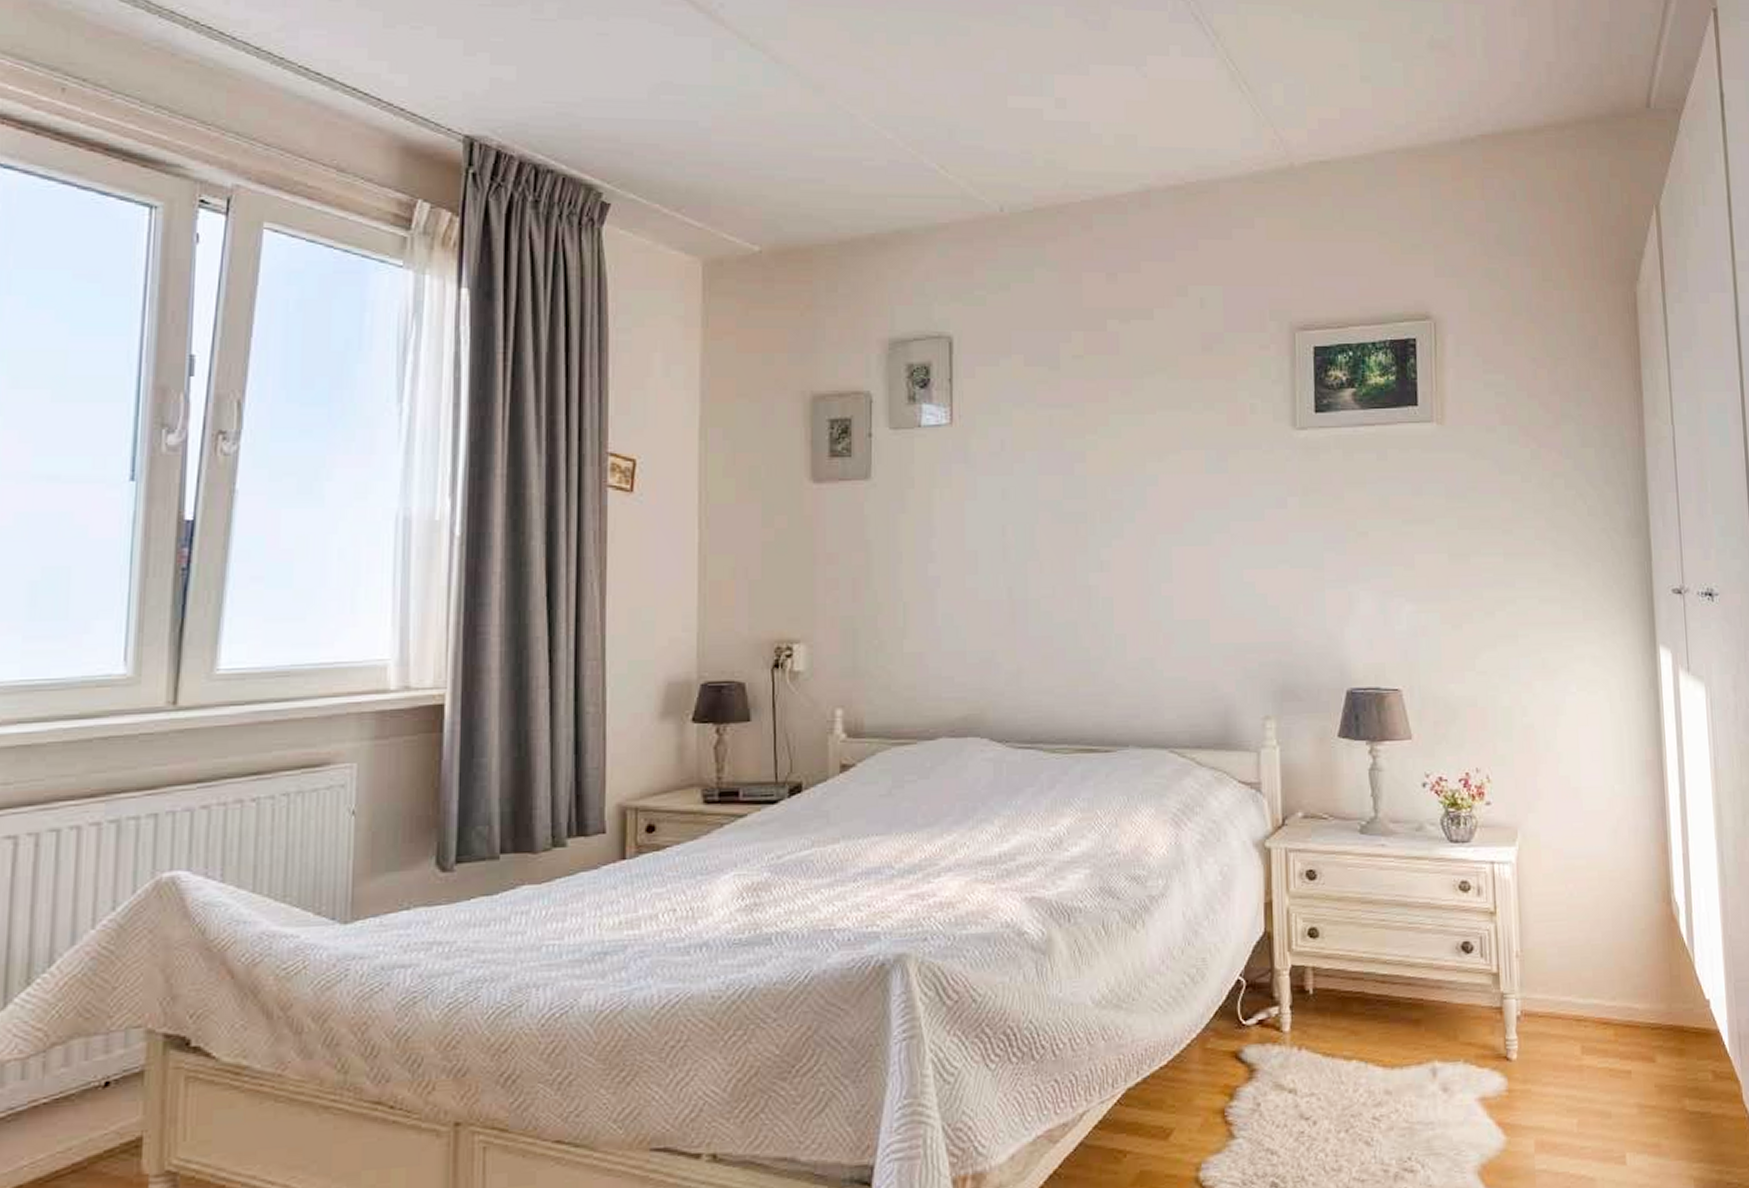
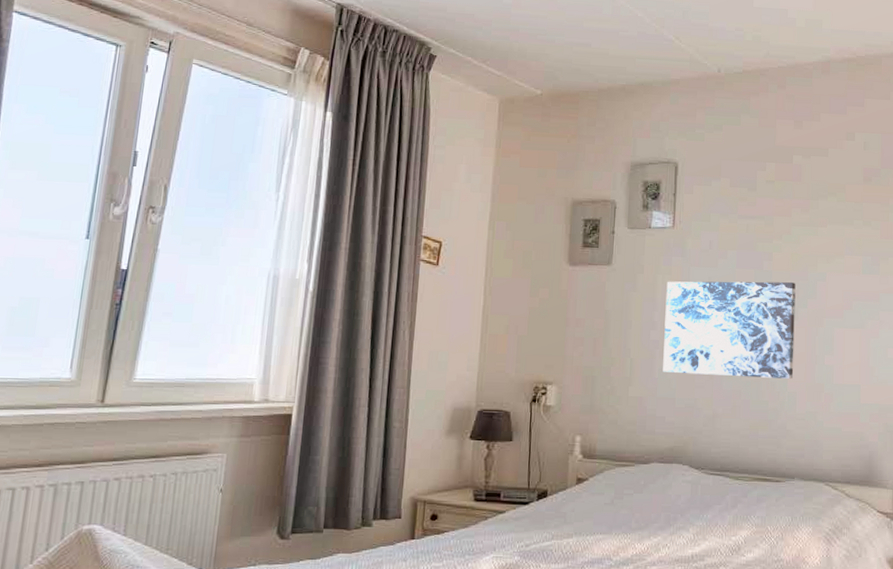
wall art: none [946,490,1121,619] -> present [663,281,796,379]

